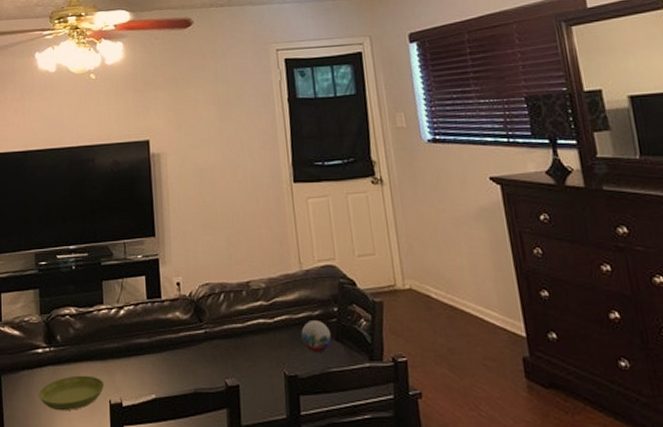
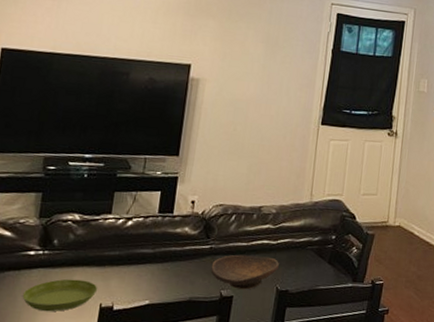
decorative bowl: none [210,337,281,377] -> present [211,254,279,290]
decorative orb: present [301,321,332,352] -> none [298,245,326,272]

